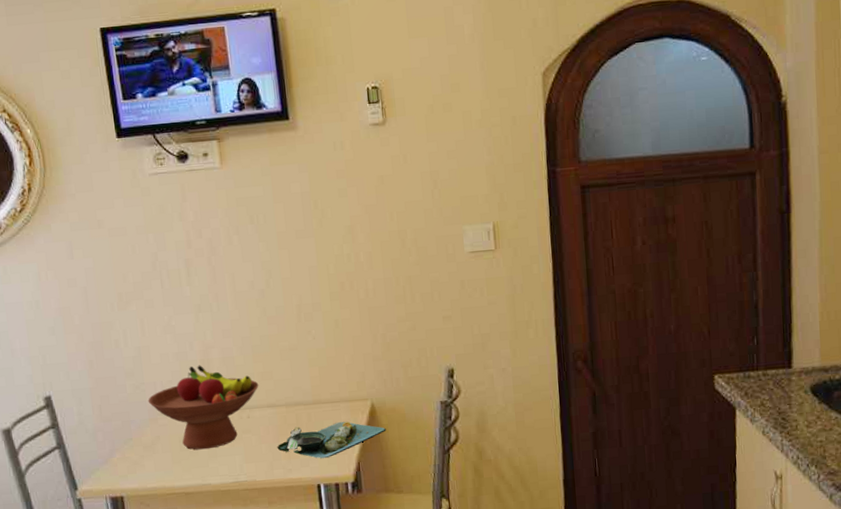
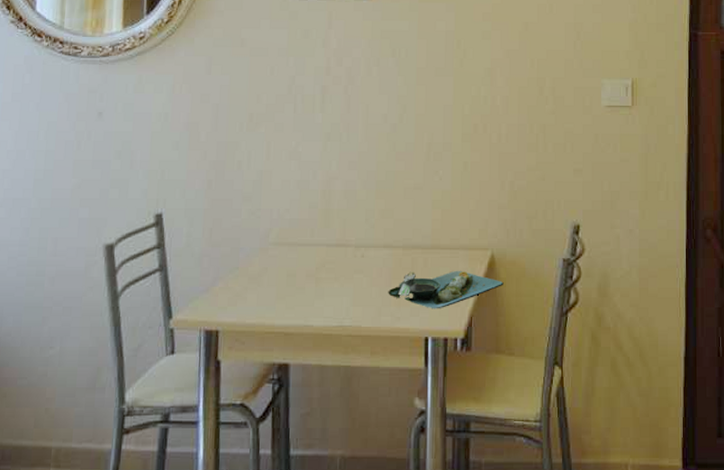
fruit bowl: present [148,365,259,450] -> none [261,195,378,287]

